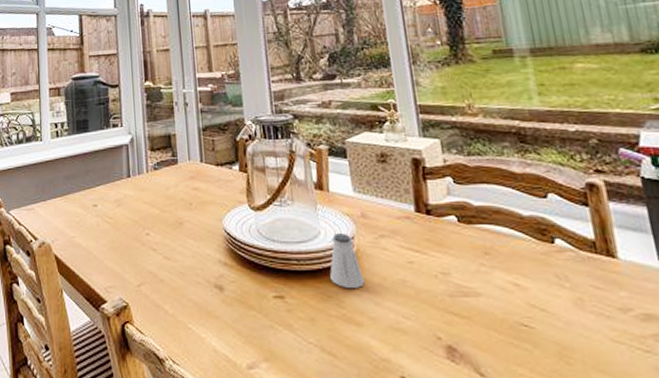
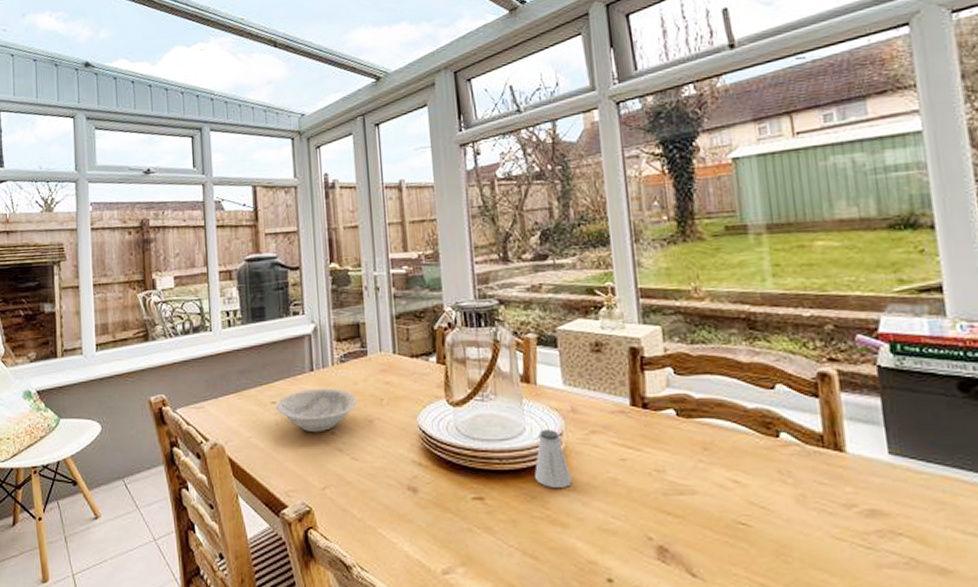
bowl: none [97,193,169,233] -> present [275,388,358,433]

